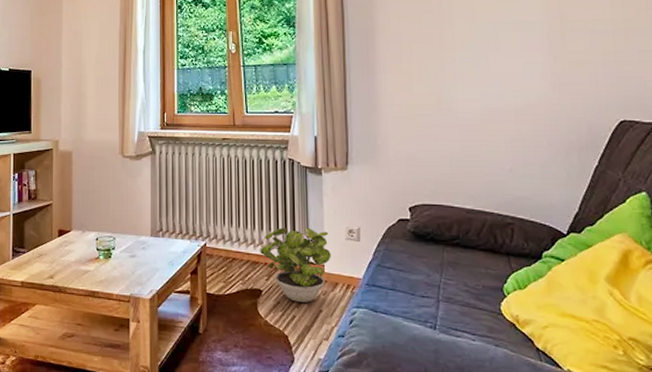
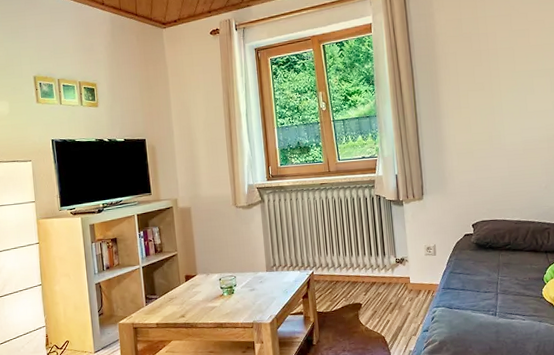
potted plant: present [260,227,331,302] -> none [358,249,414,309]

